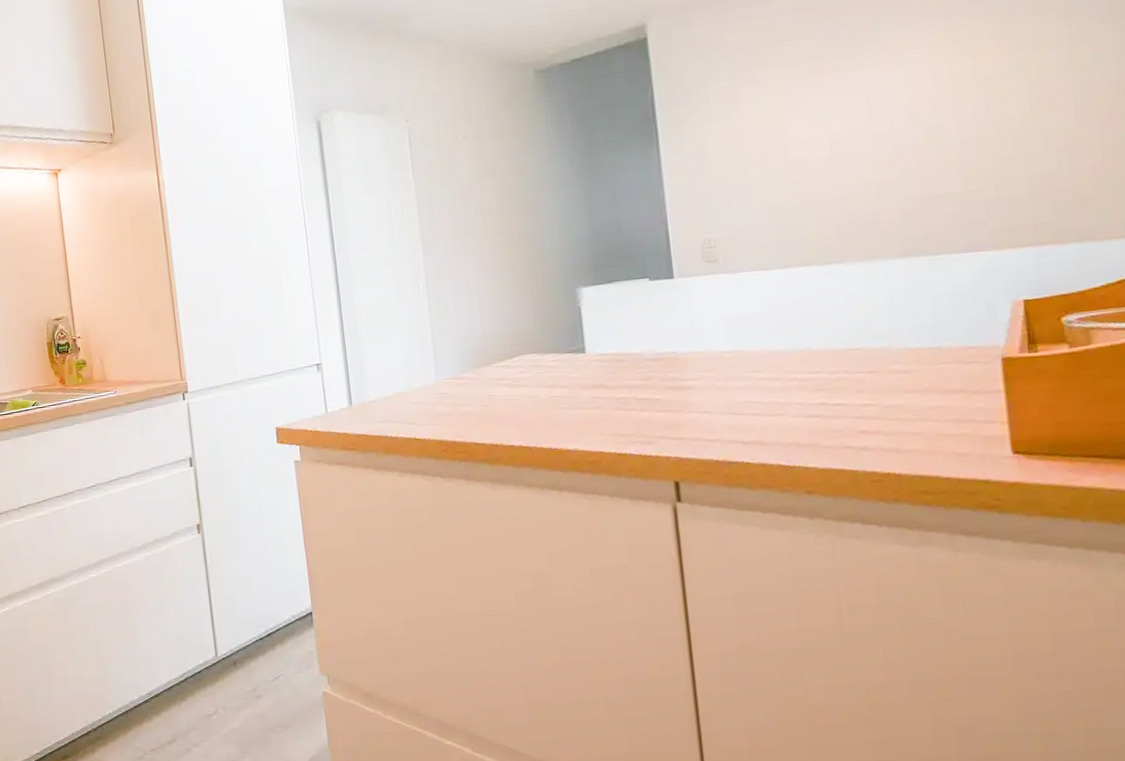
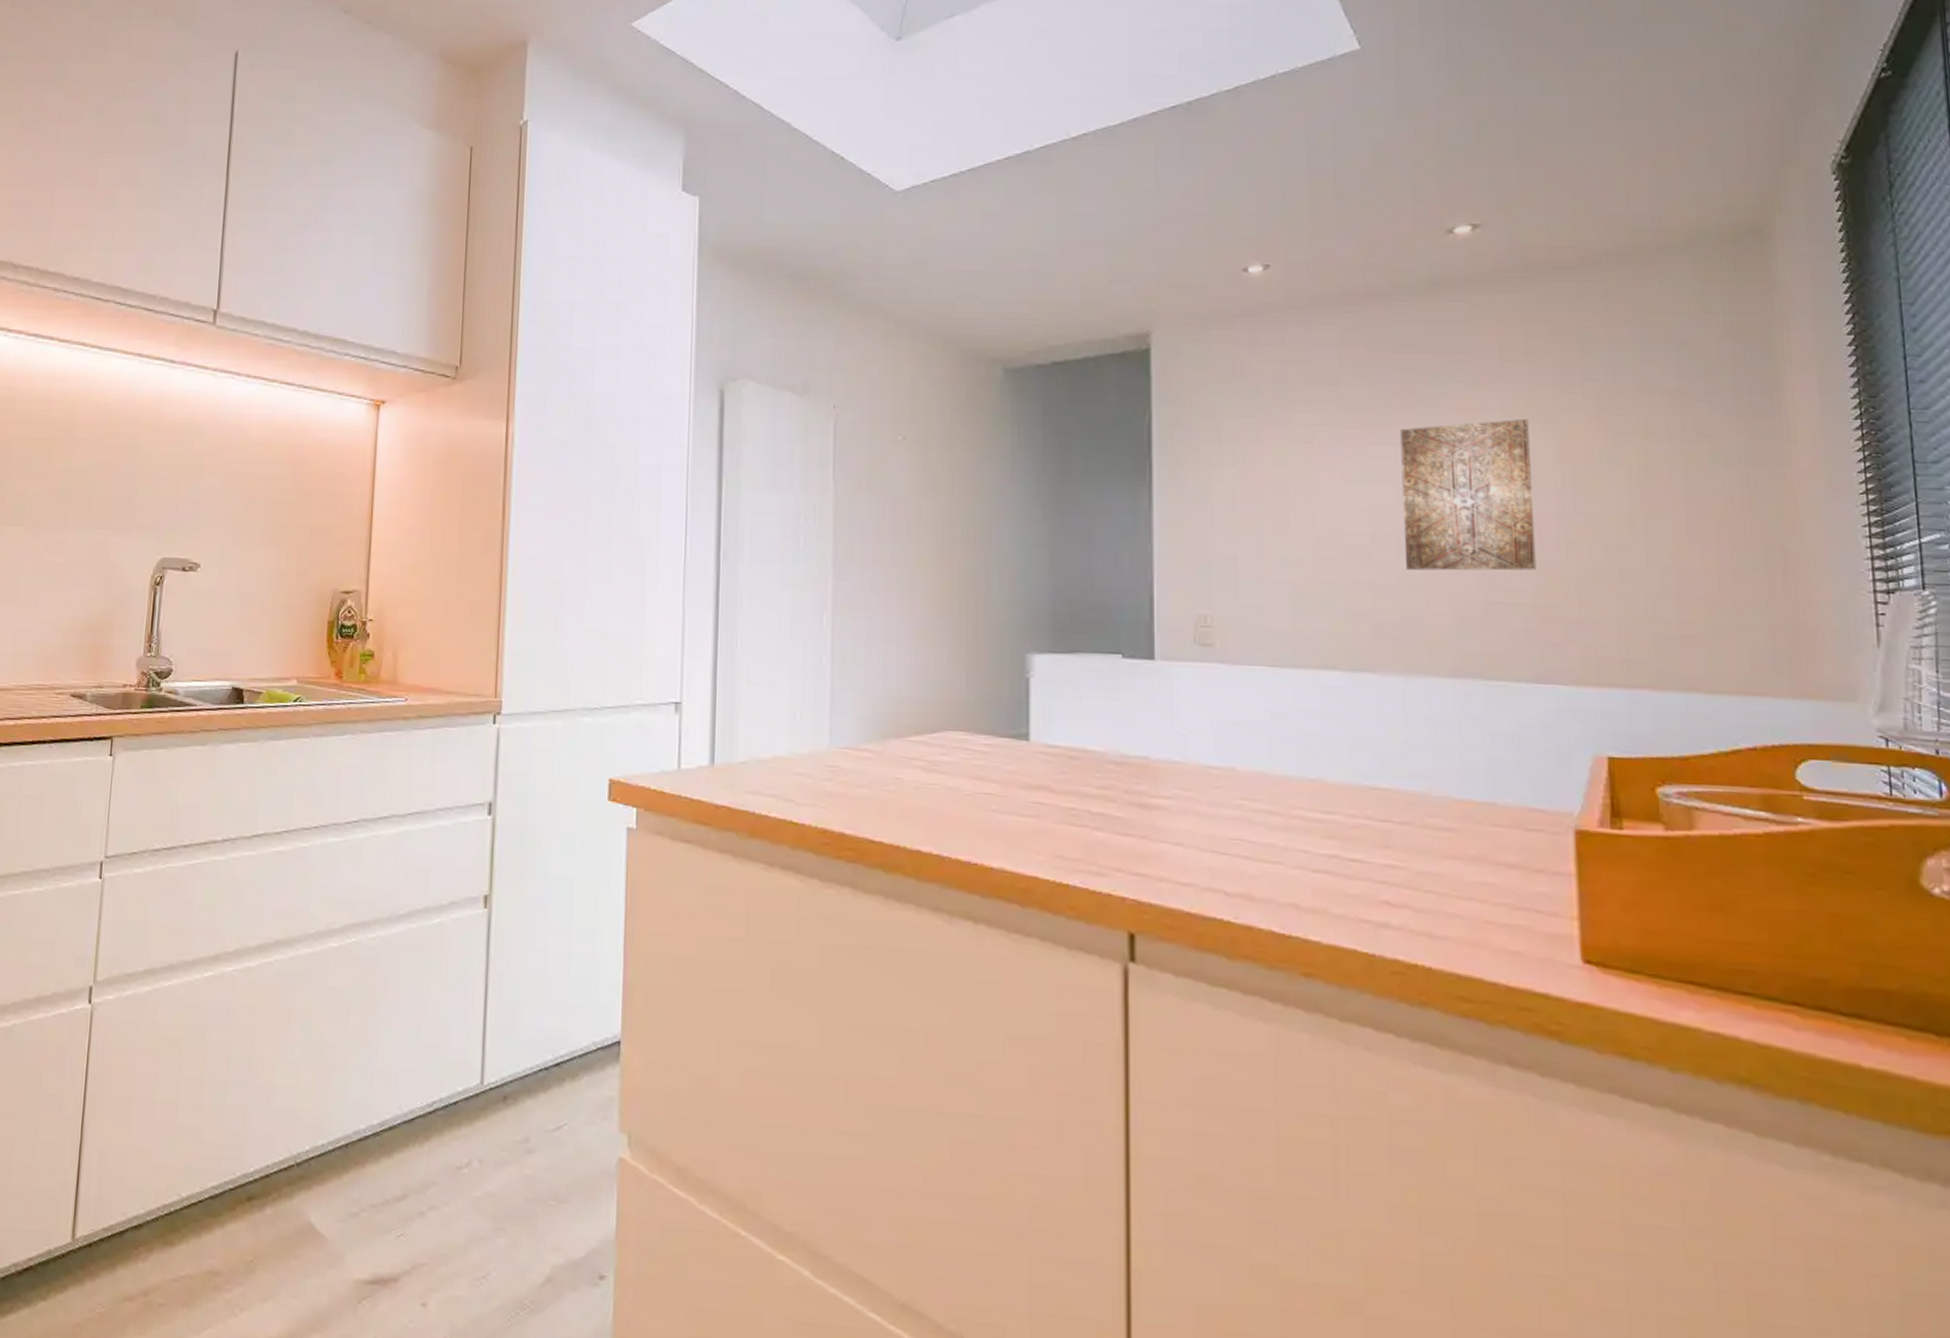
wall art: none [848,49,961,181] -> present [1400,419,1537,571]

